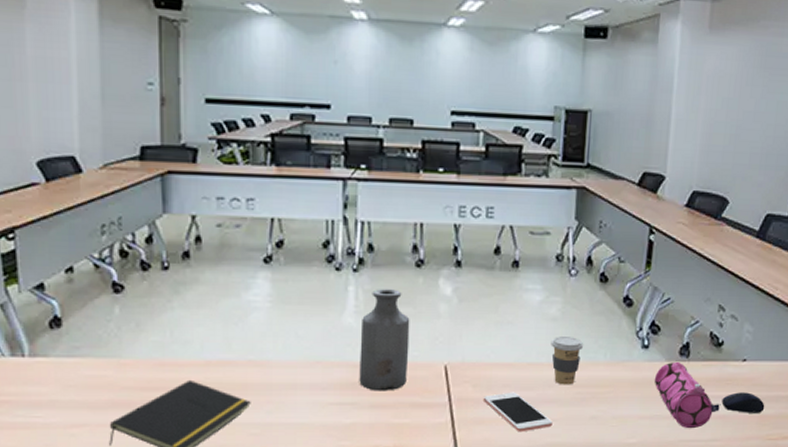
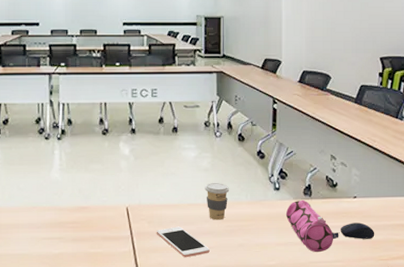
bottle: present [359,289,410,391] -> none [64,152,100,228]

